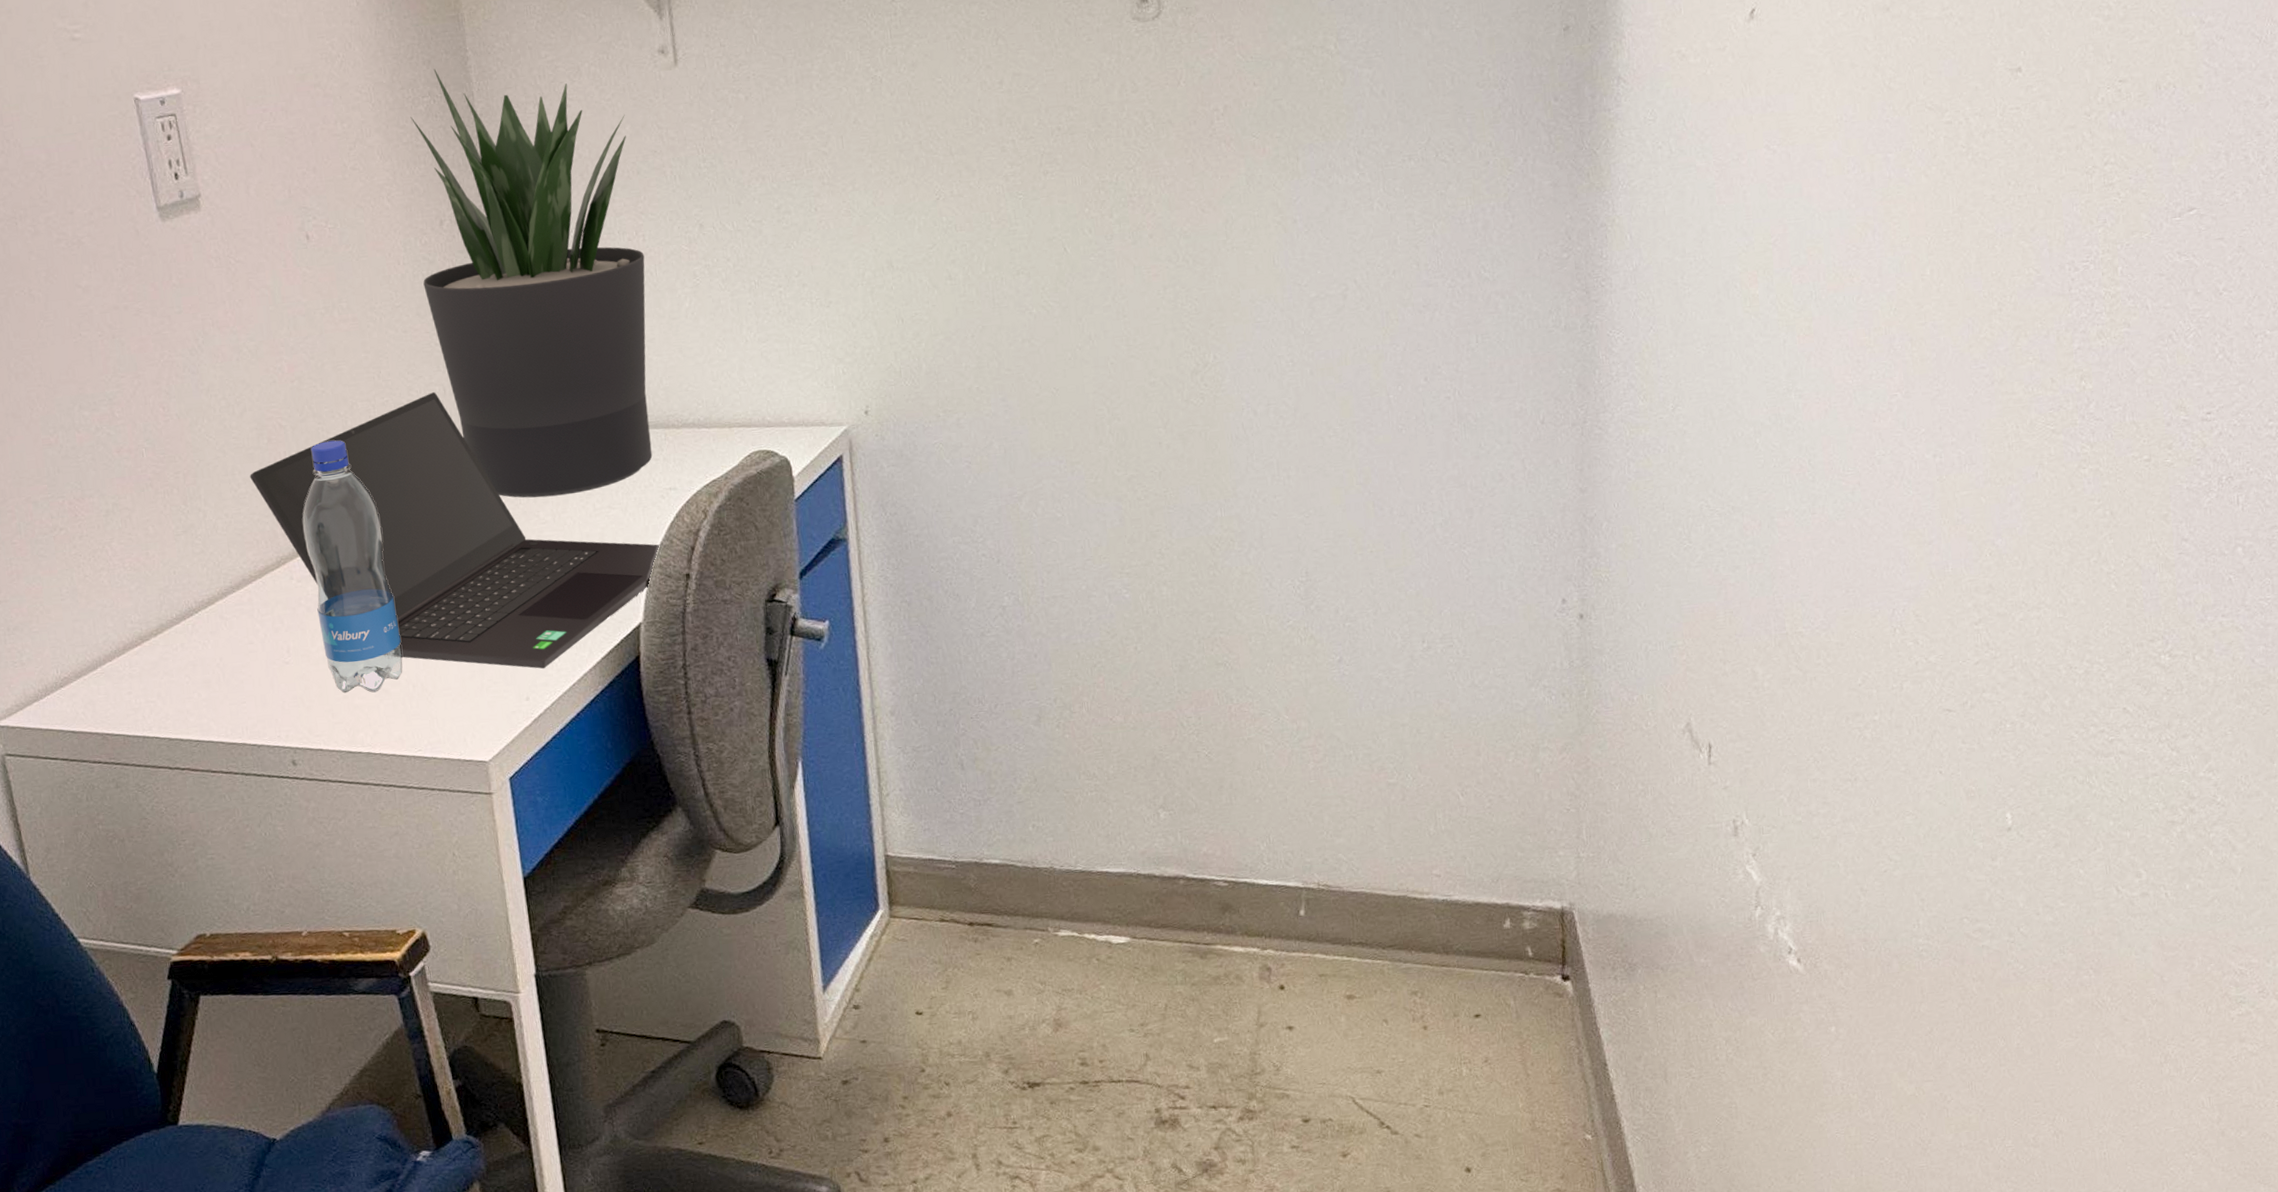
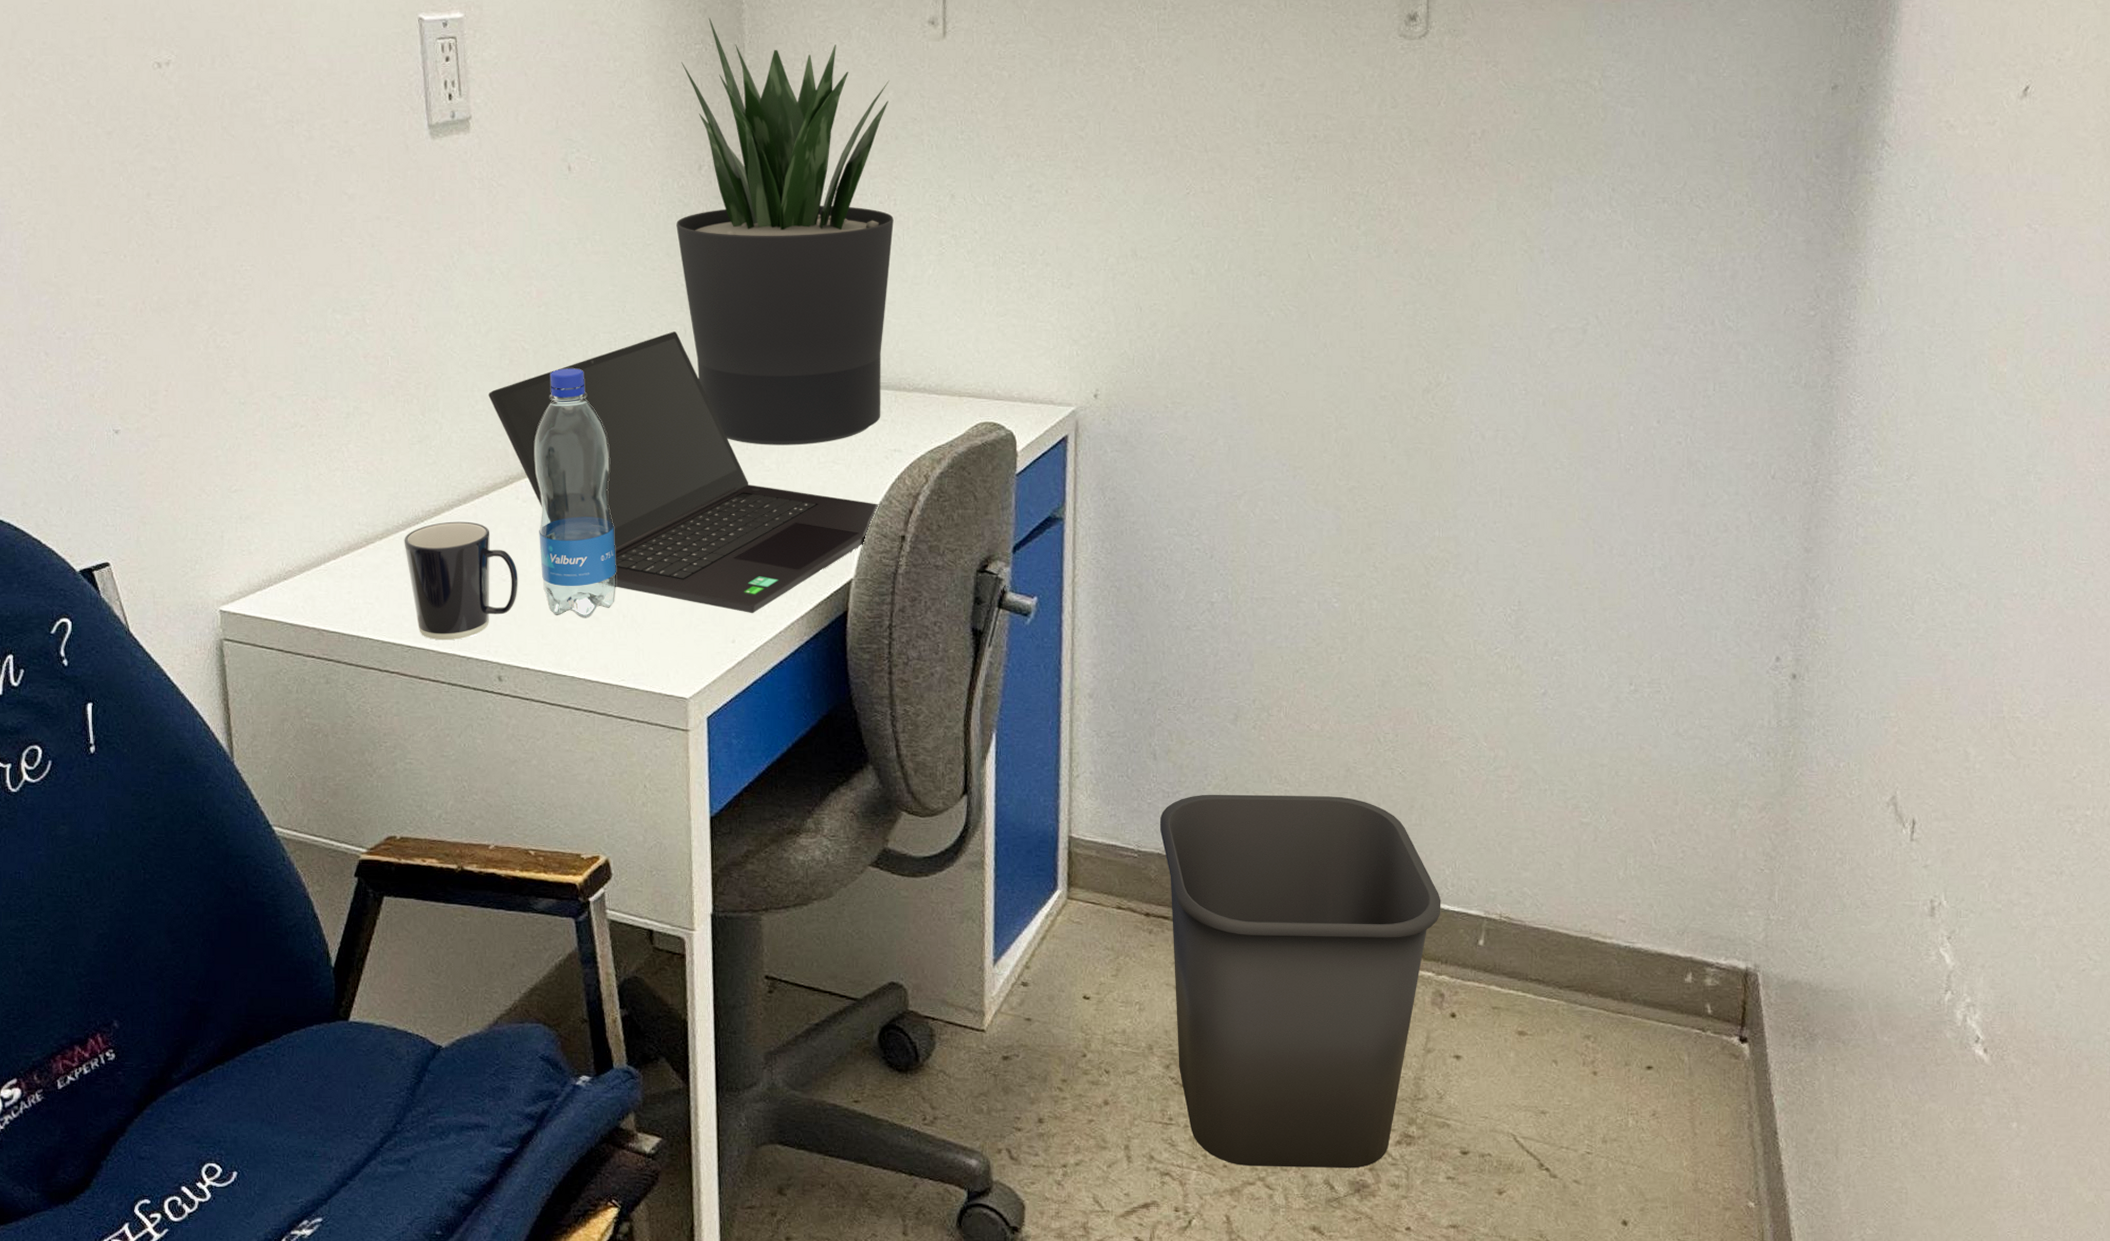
mug: none [179,607,303,731] -> present [404,521,518,641]
waste bin: none [973,785,1260,1160] -> present [1159,794,1441,1168]

